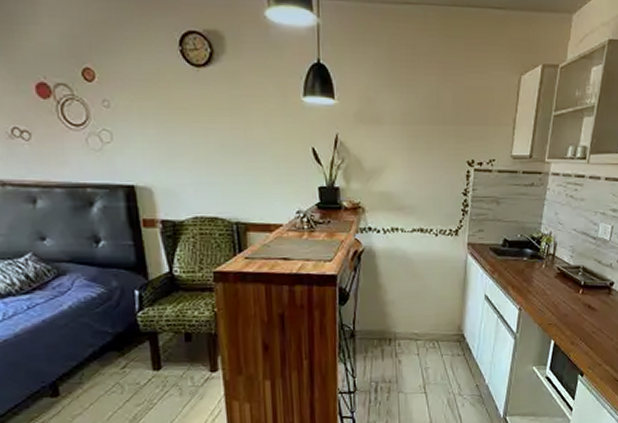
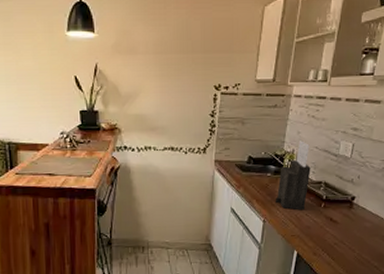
knife block: none [531,222,569,297] -> present [275,140,311,210]

